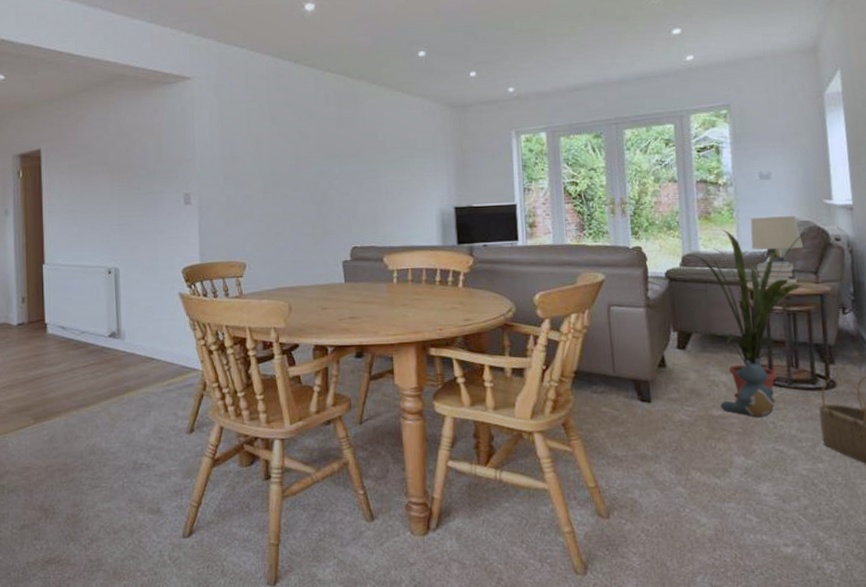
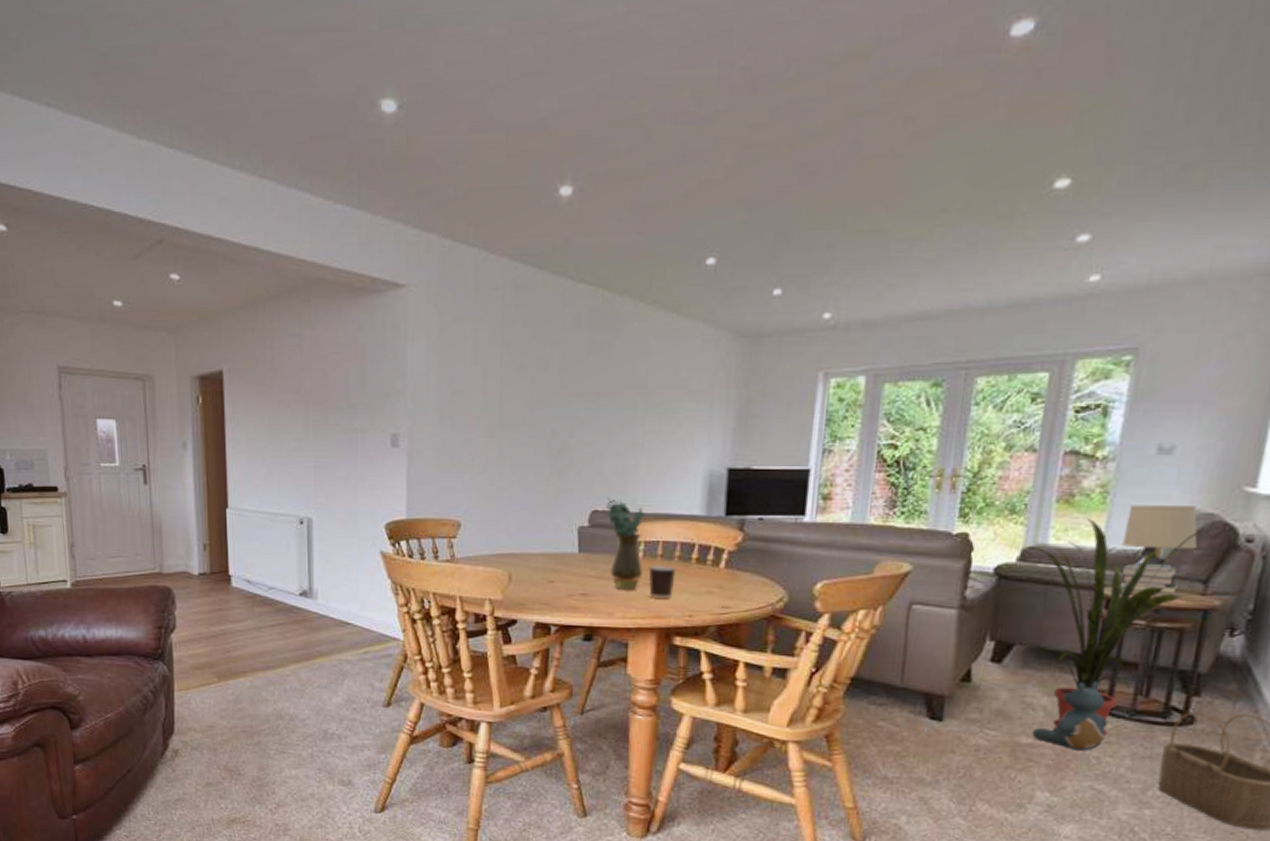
vase: none [363,235,398,312] -> present [606,497,644,590]
mug: none [402,288,425,316] -> present [648,564,676,598]

